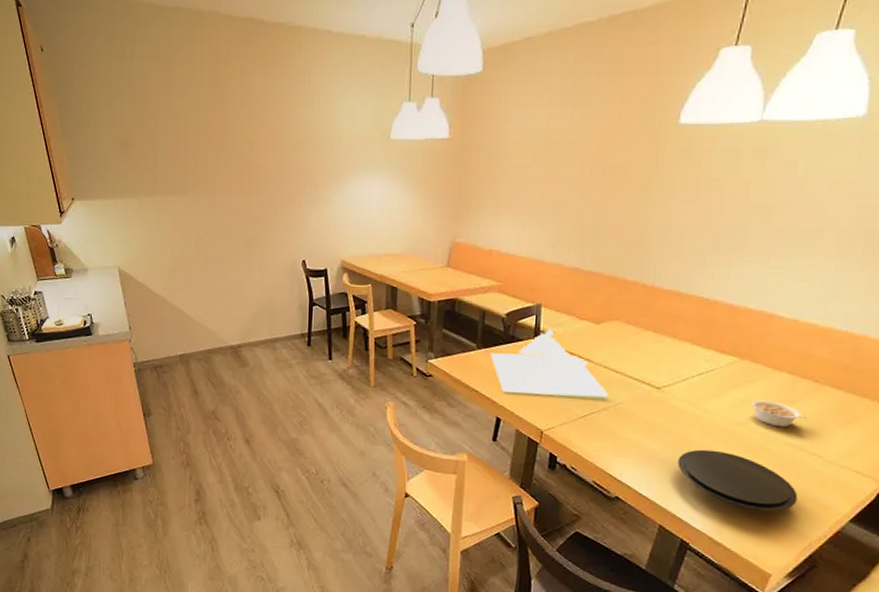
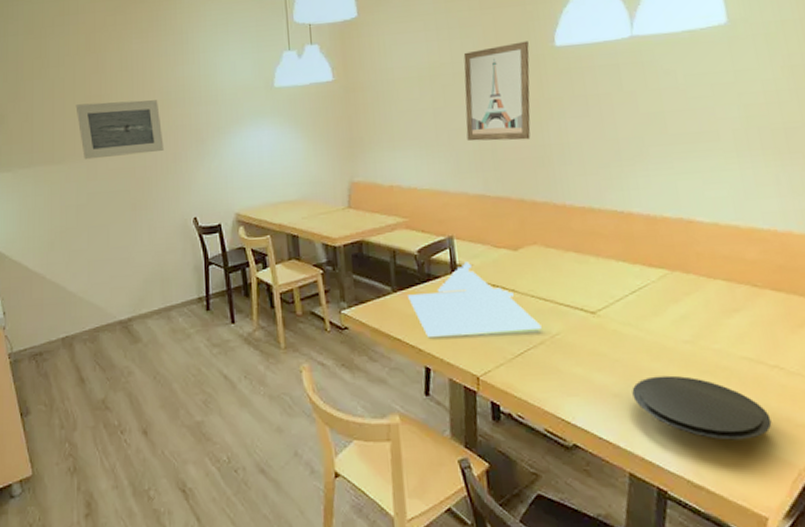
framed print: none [198,138,279,194] -> present [75,100,164,160]
wall art: none [572,115,652,219] -> present [463,41,531,141]
legume: present [751,400,807,428] -> none [693,312,756,341]

